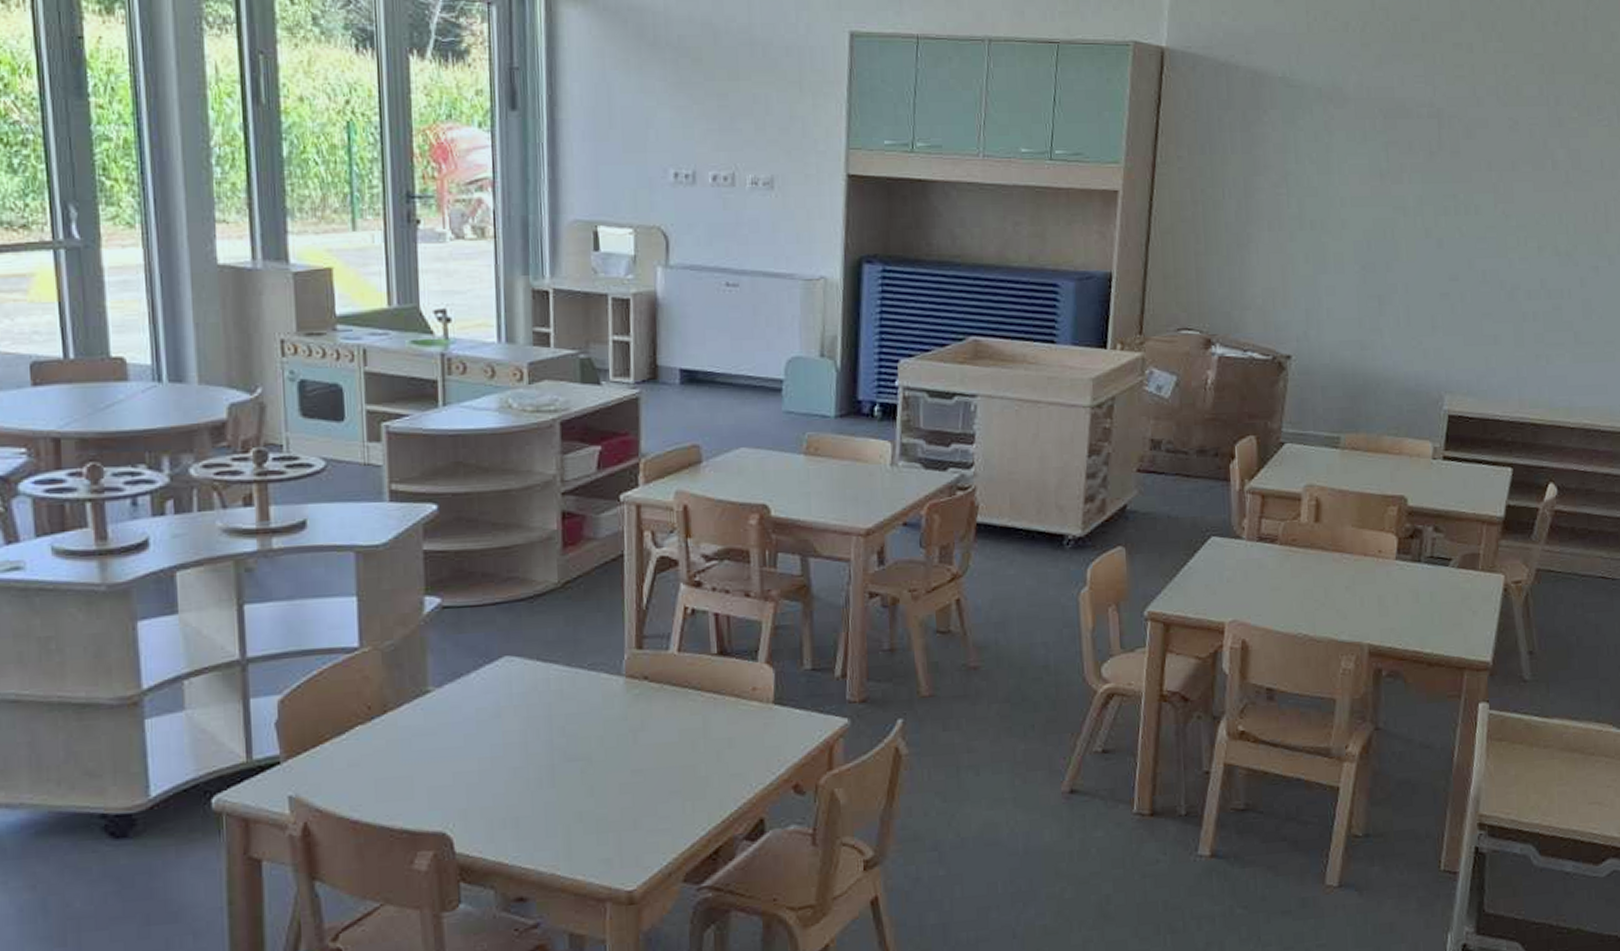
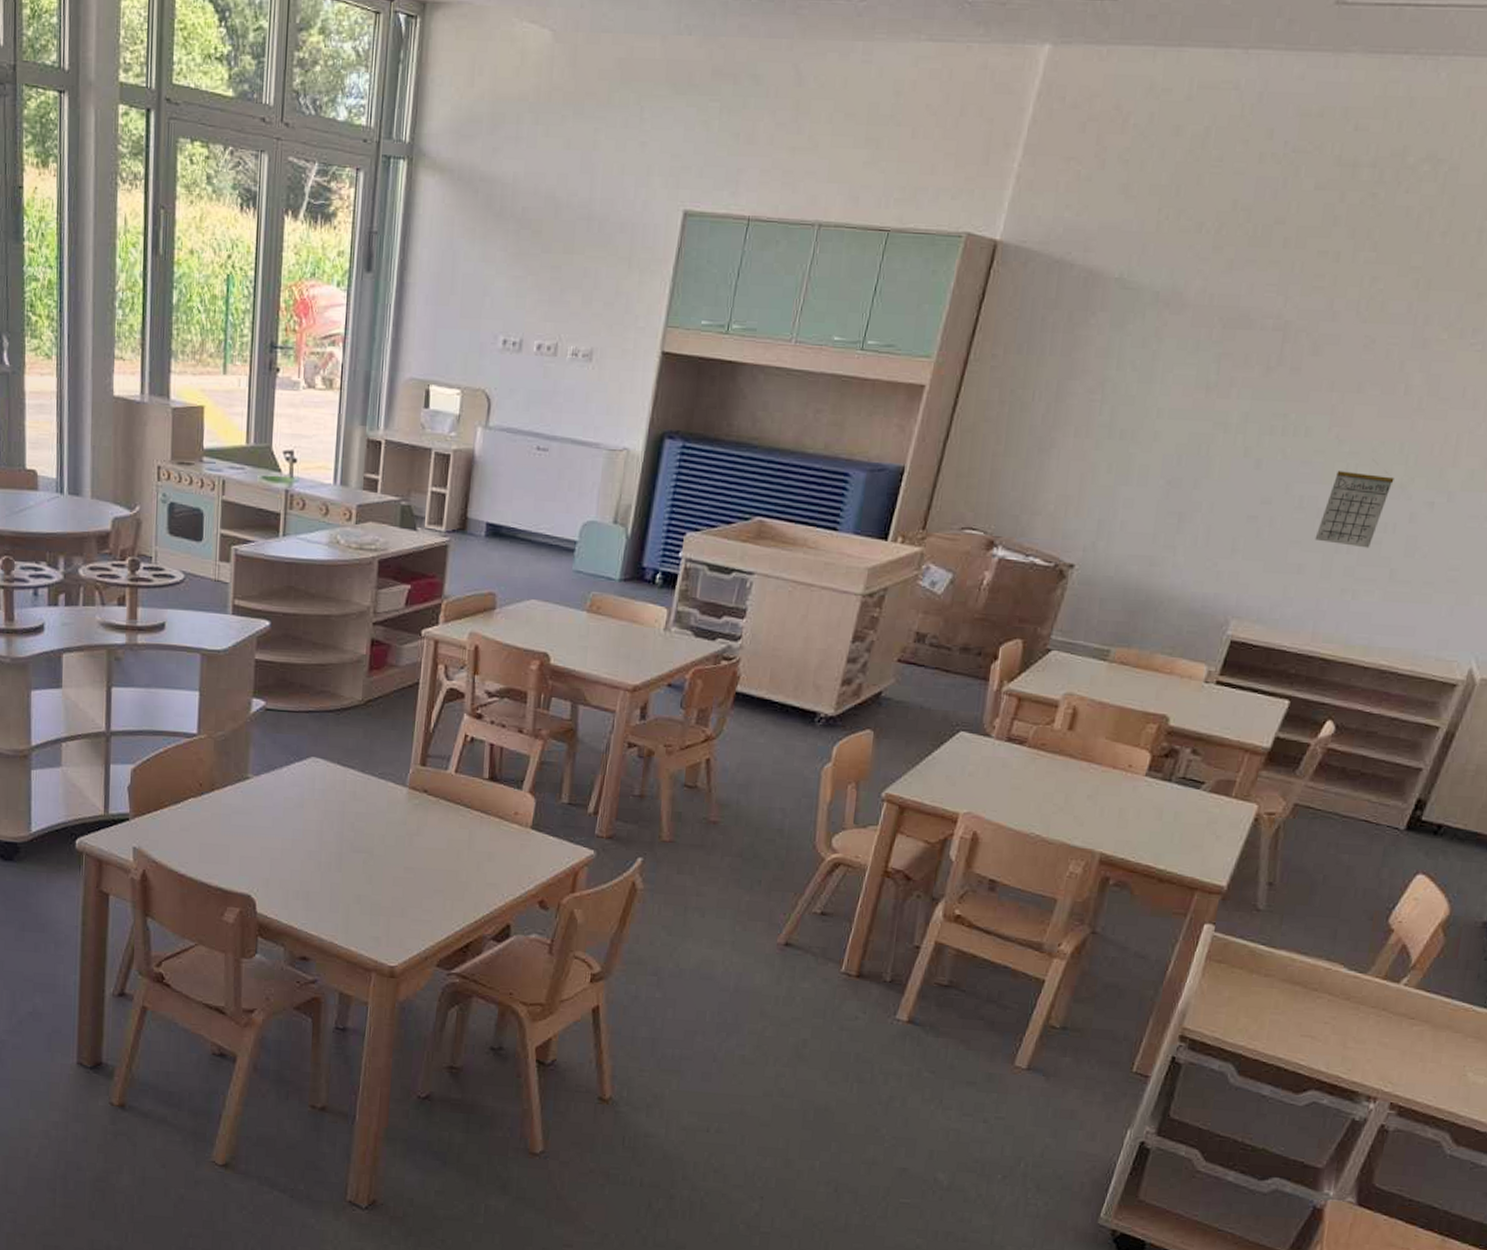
calendar: none [1503,242,1560,315] -> present [1314,471,1394,549]

